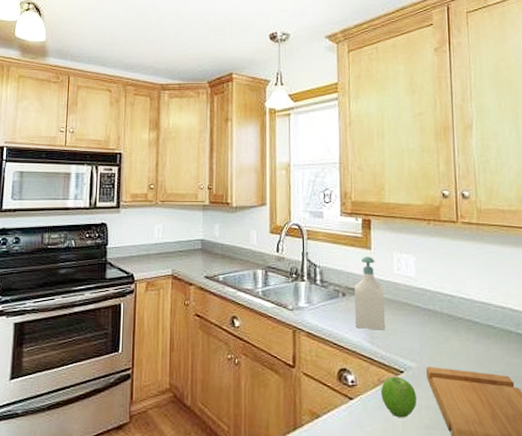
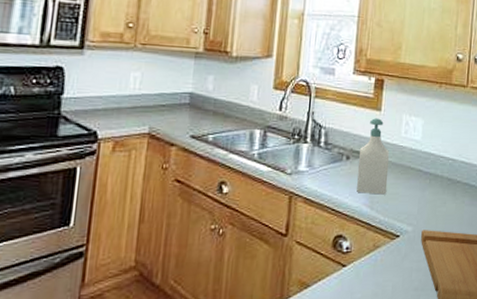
fruit: present [381,376,417,418] -> none [375,241,410,282]

